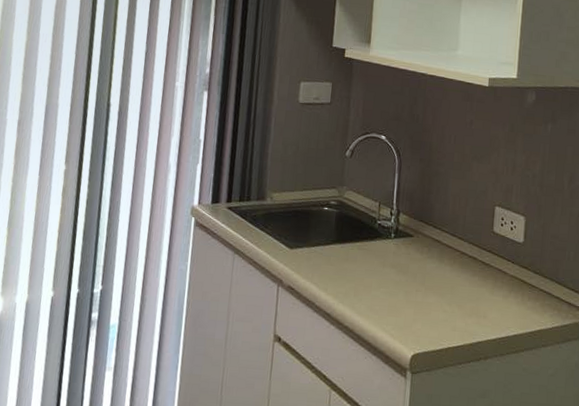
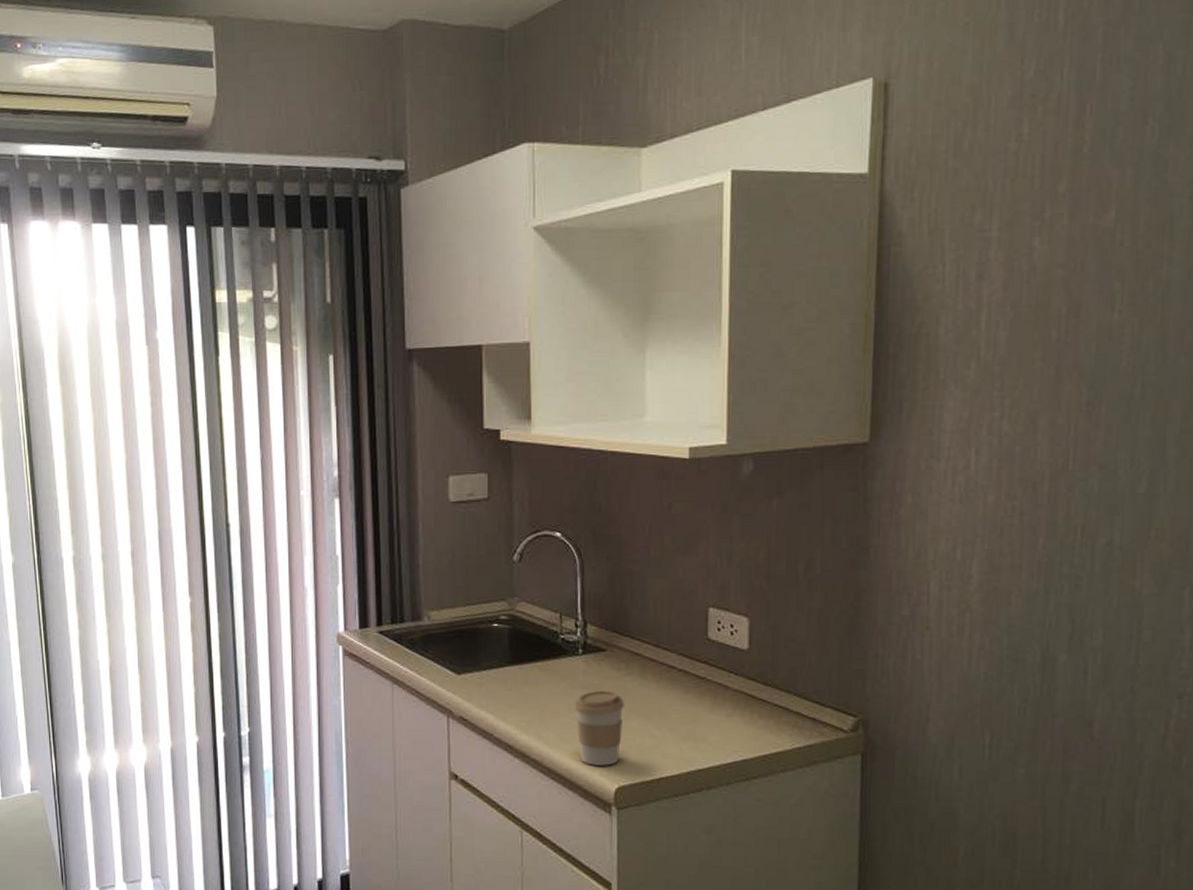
coffee cup: none [383,269,424,335] -> present [574,690,624,766]

